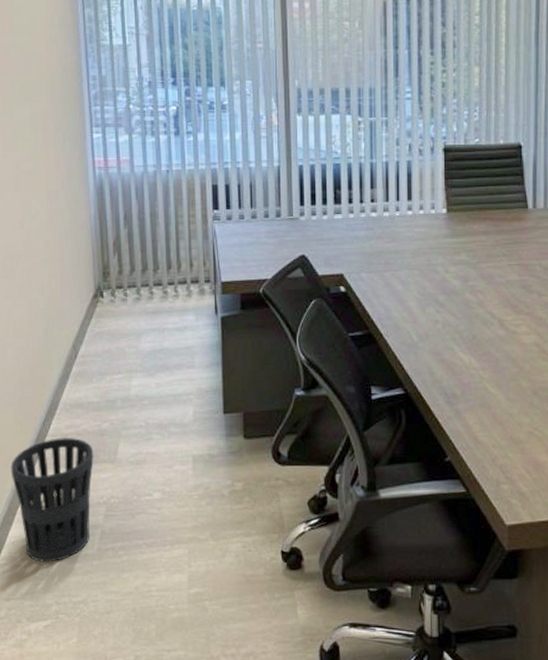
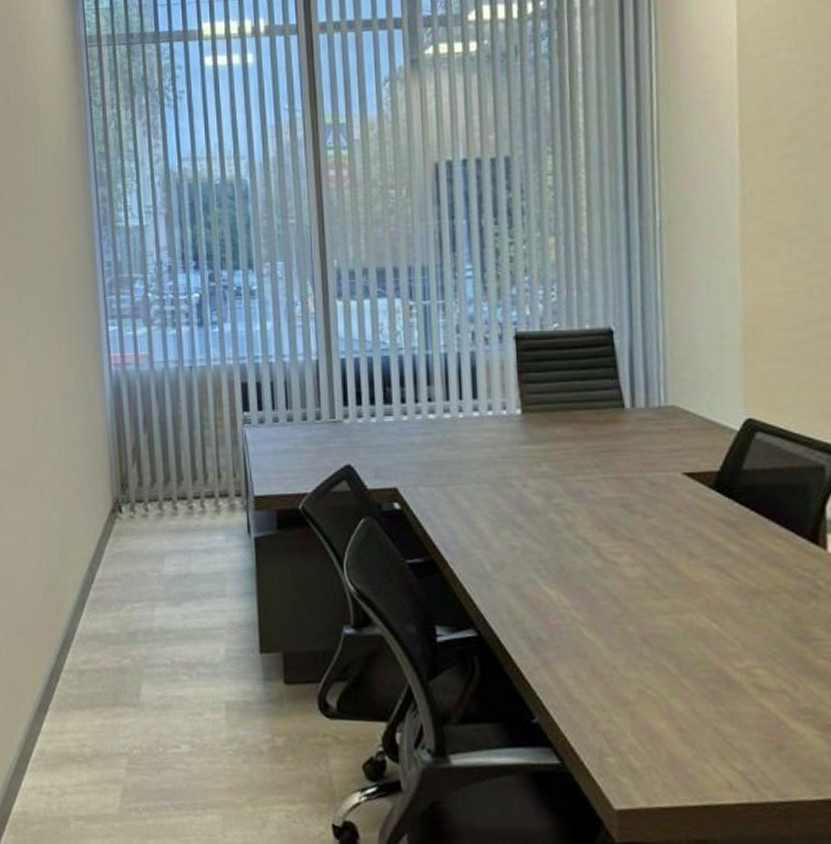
wastebasket: present [11,438,94,562] -> none [23,674,114,821]

